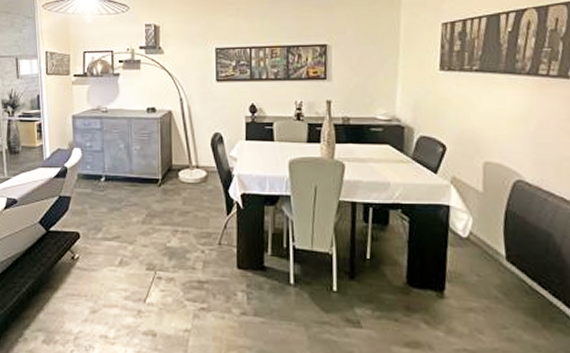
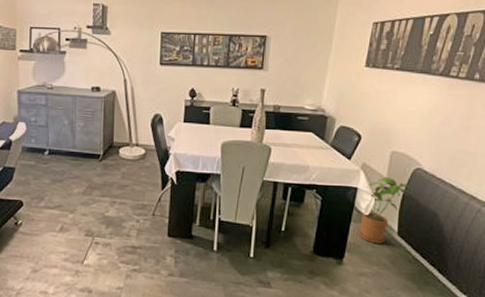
house plant: none [458,191,511,272] -> present [358,176,408,244]

